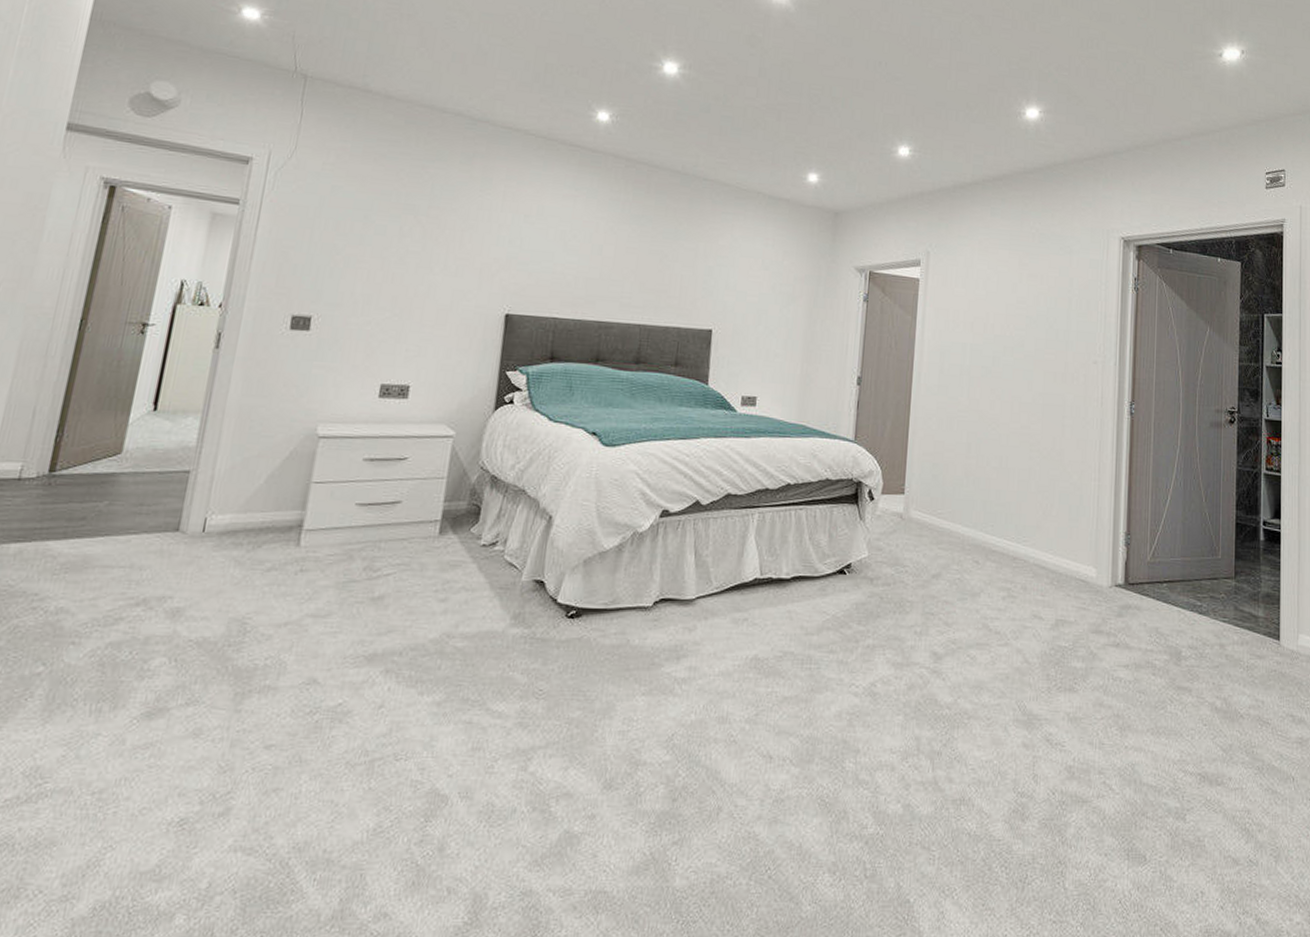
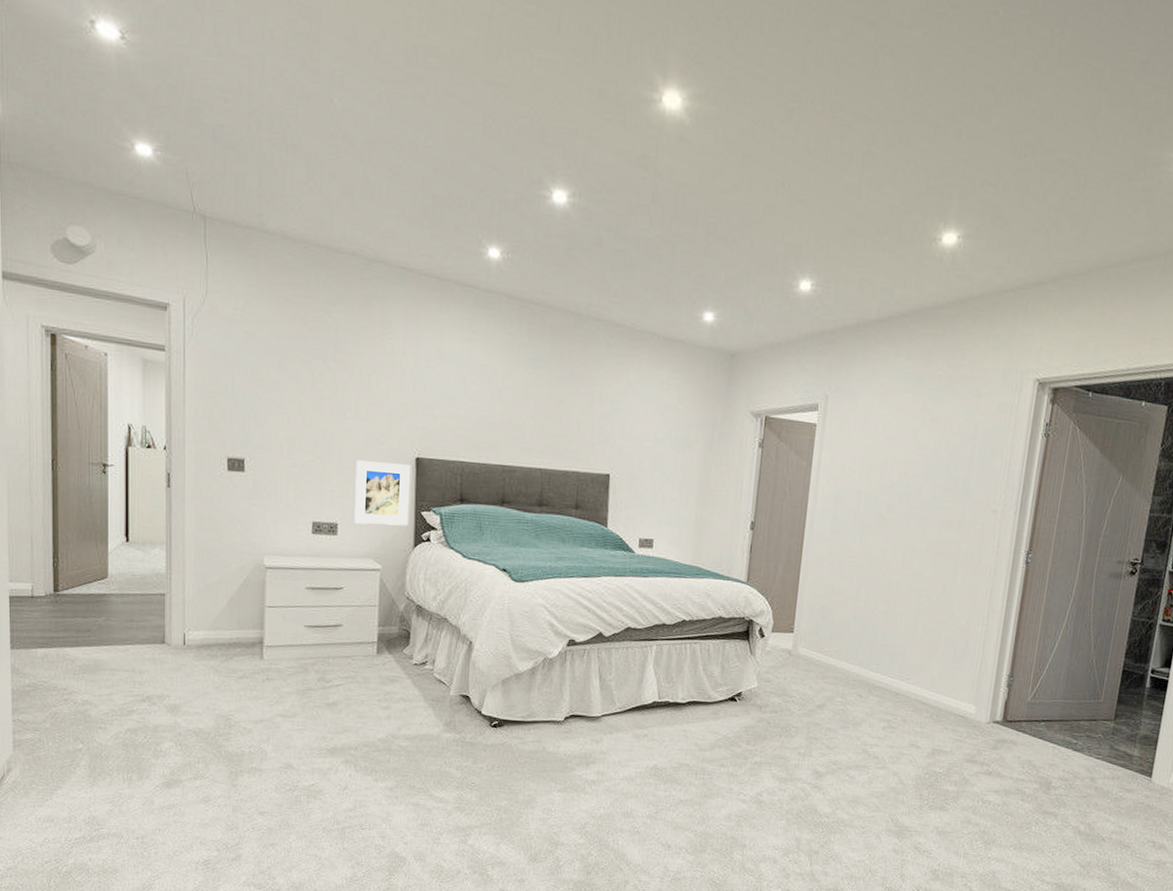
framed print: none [428,317,500,388] -> present [354,460,412,526]

